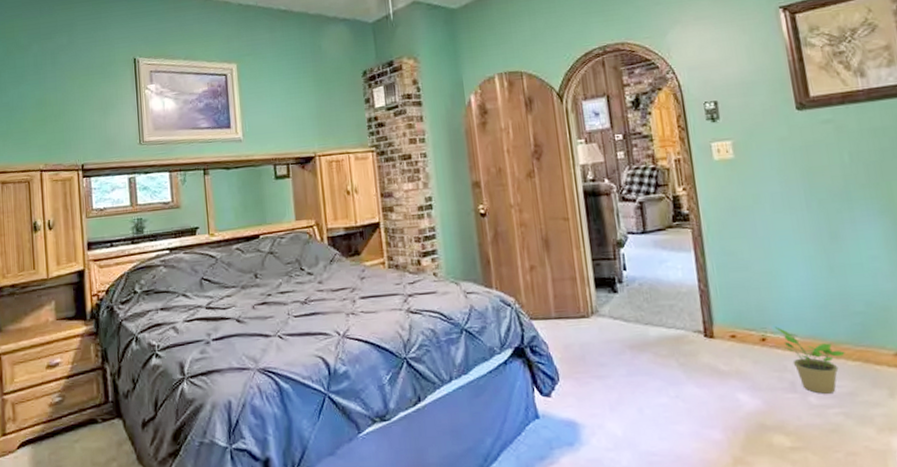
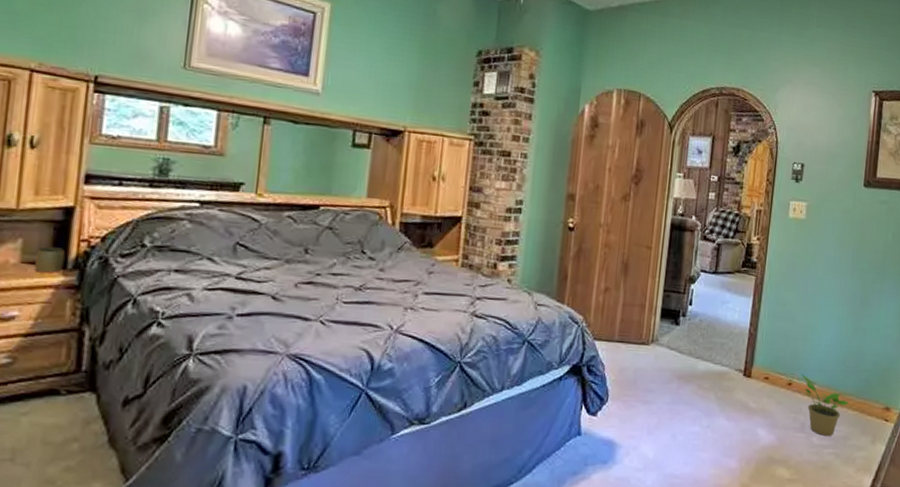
mug: none [64,303,85,326] -> present [34,246,66,273]

